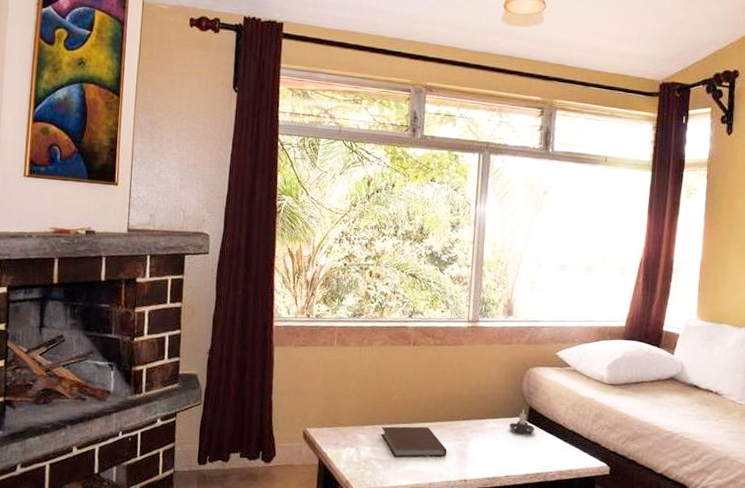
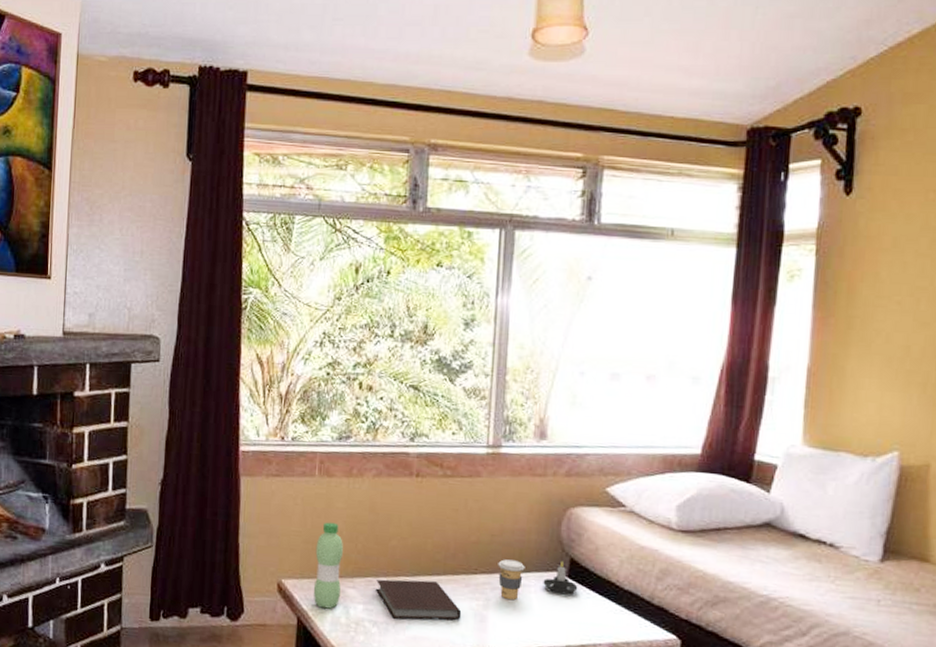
water bottle: none [331,382,356,451] -> present [313,522,343,609]
coffee cup: none [475,408,496,440] -> present [498,559,525,600]

